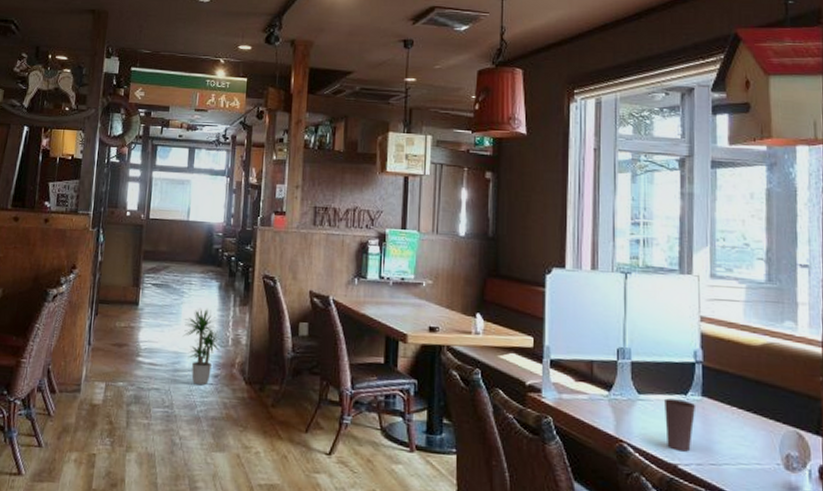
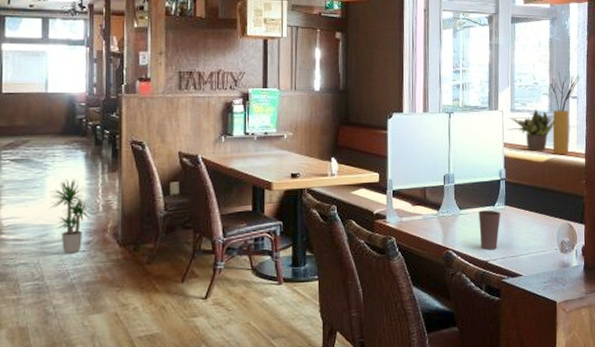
potted plant: none [709,277,774,332] -> present [510,109,554,151]
vase: none [767,232,813,341] -> present [550,72,580,155]

